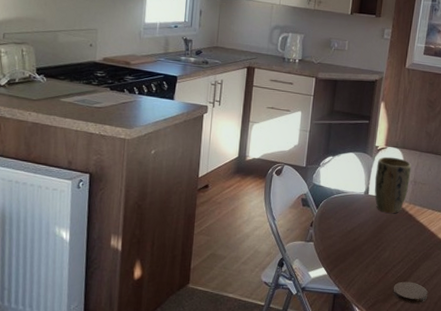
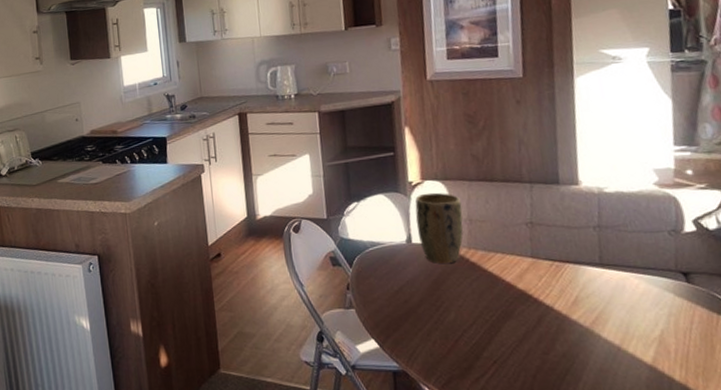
coaster: present [393,281,428,304] -> none [469,349,521,379]

